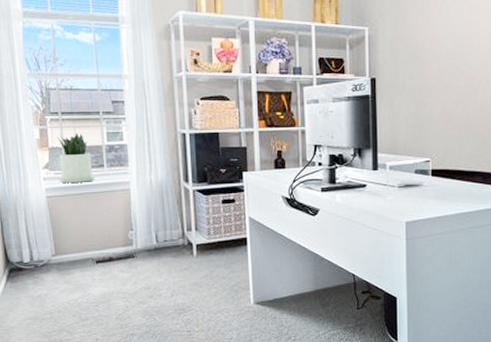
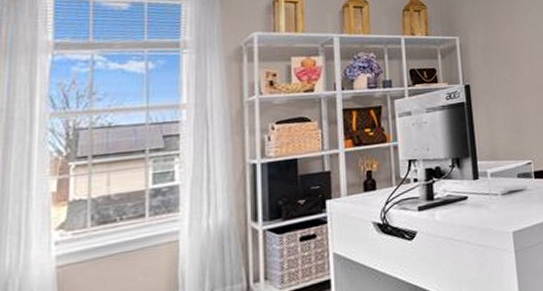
planter: present [57,133,96,184] -> none [77,178,133,246]

